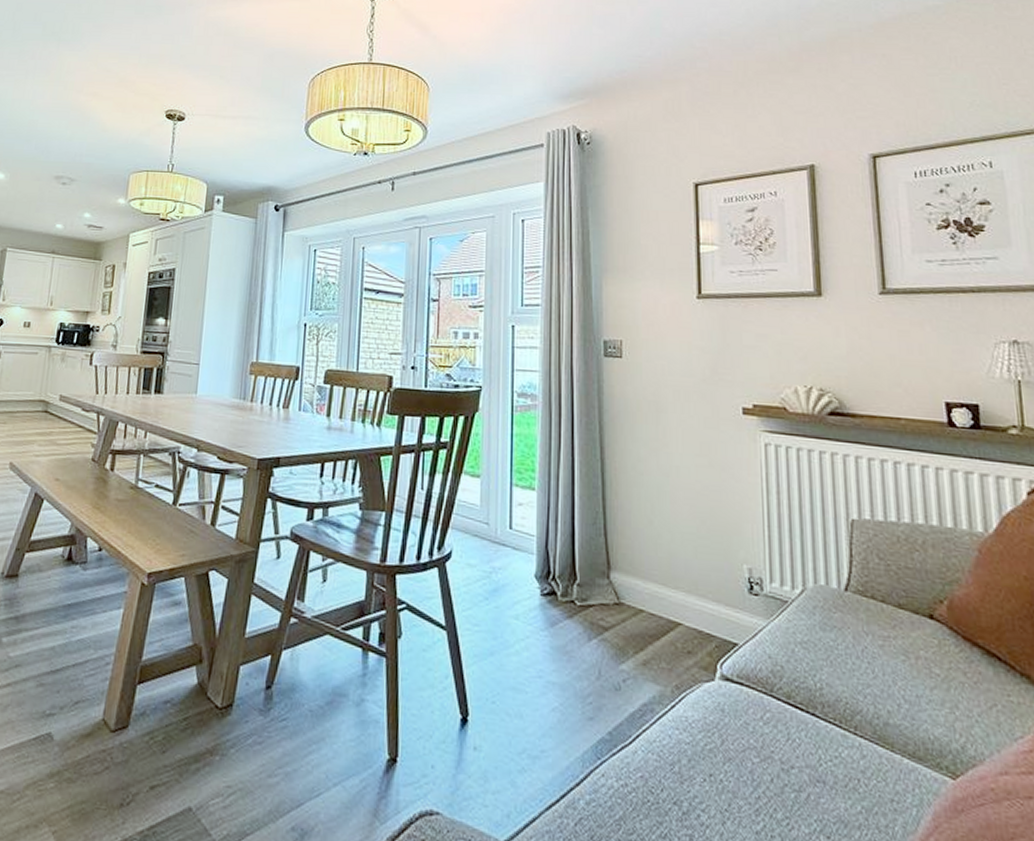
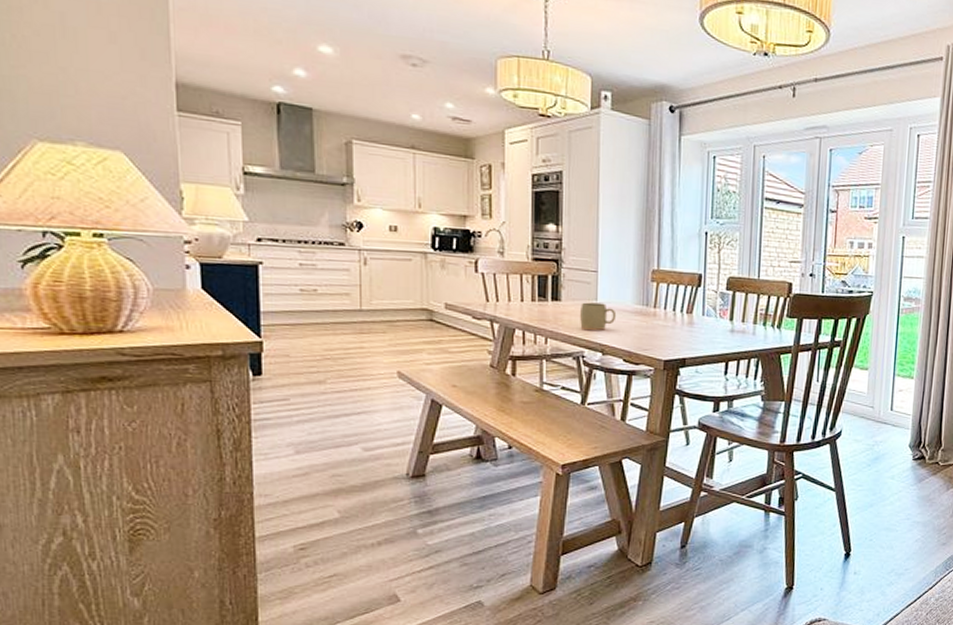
mug: none [178,395,214,425] -> present [580,302,617,330]

